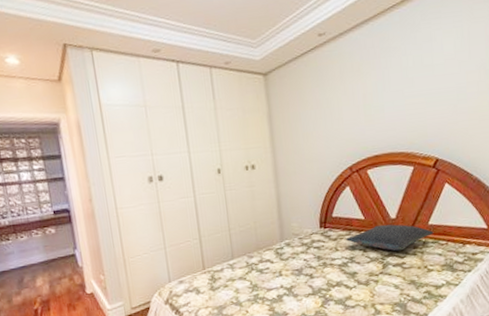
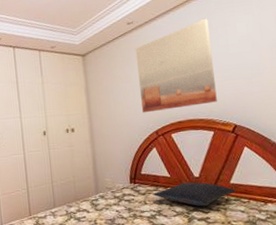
wall art: none [327,31,419,146] -> present [135,18,217,113]

